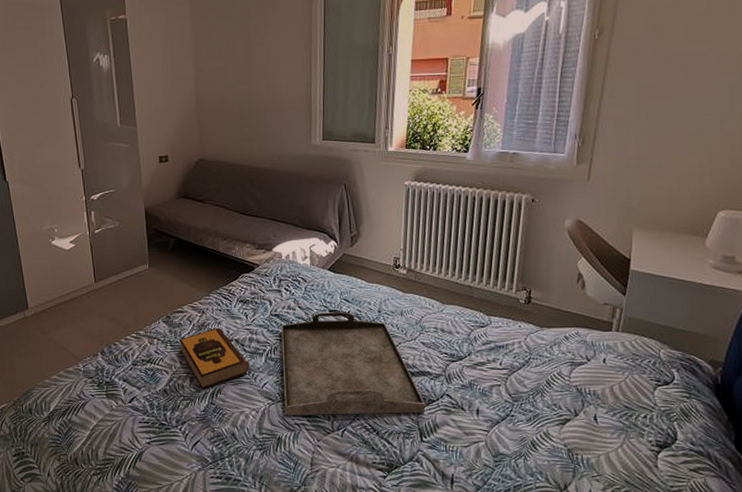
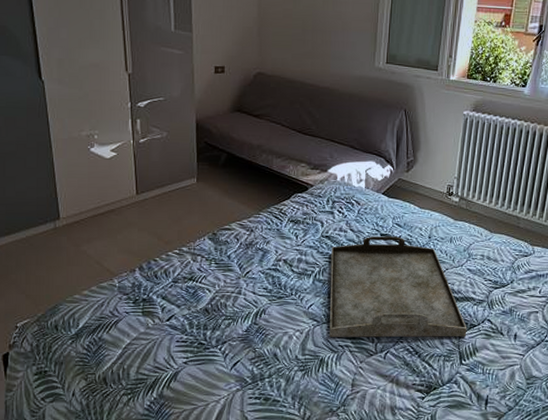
hardback book: present [179,327,249,389] -> none [224,246,296,309]

